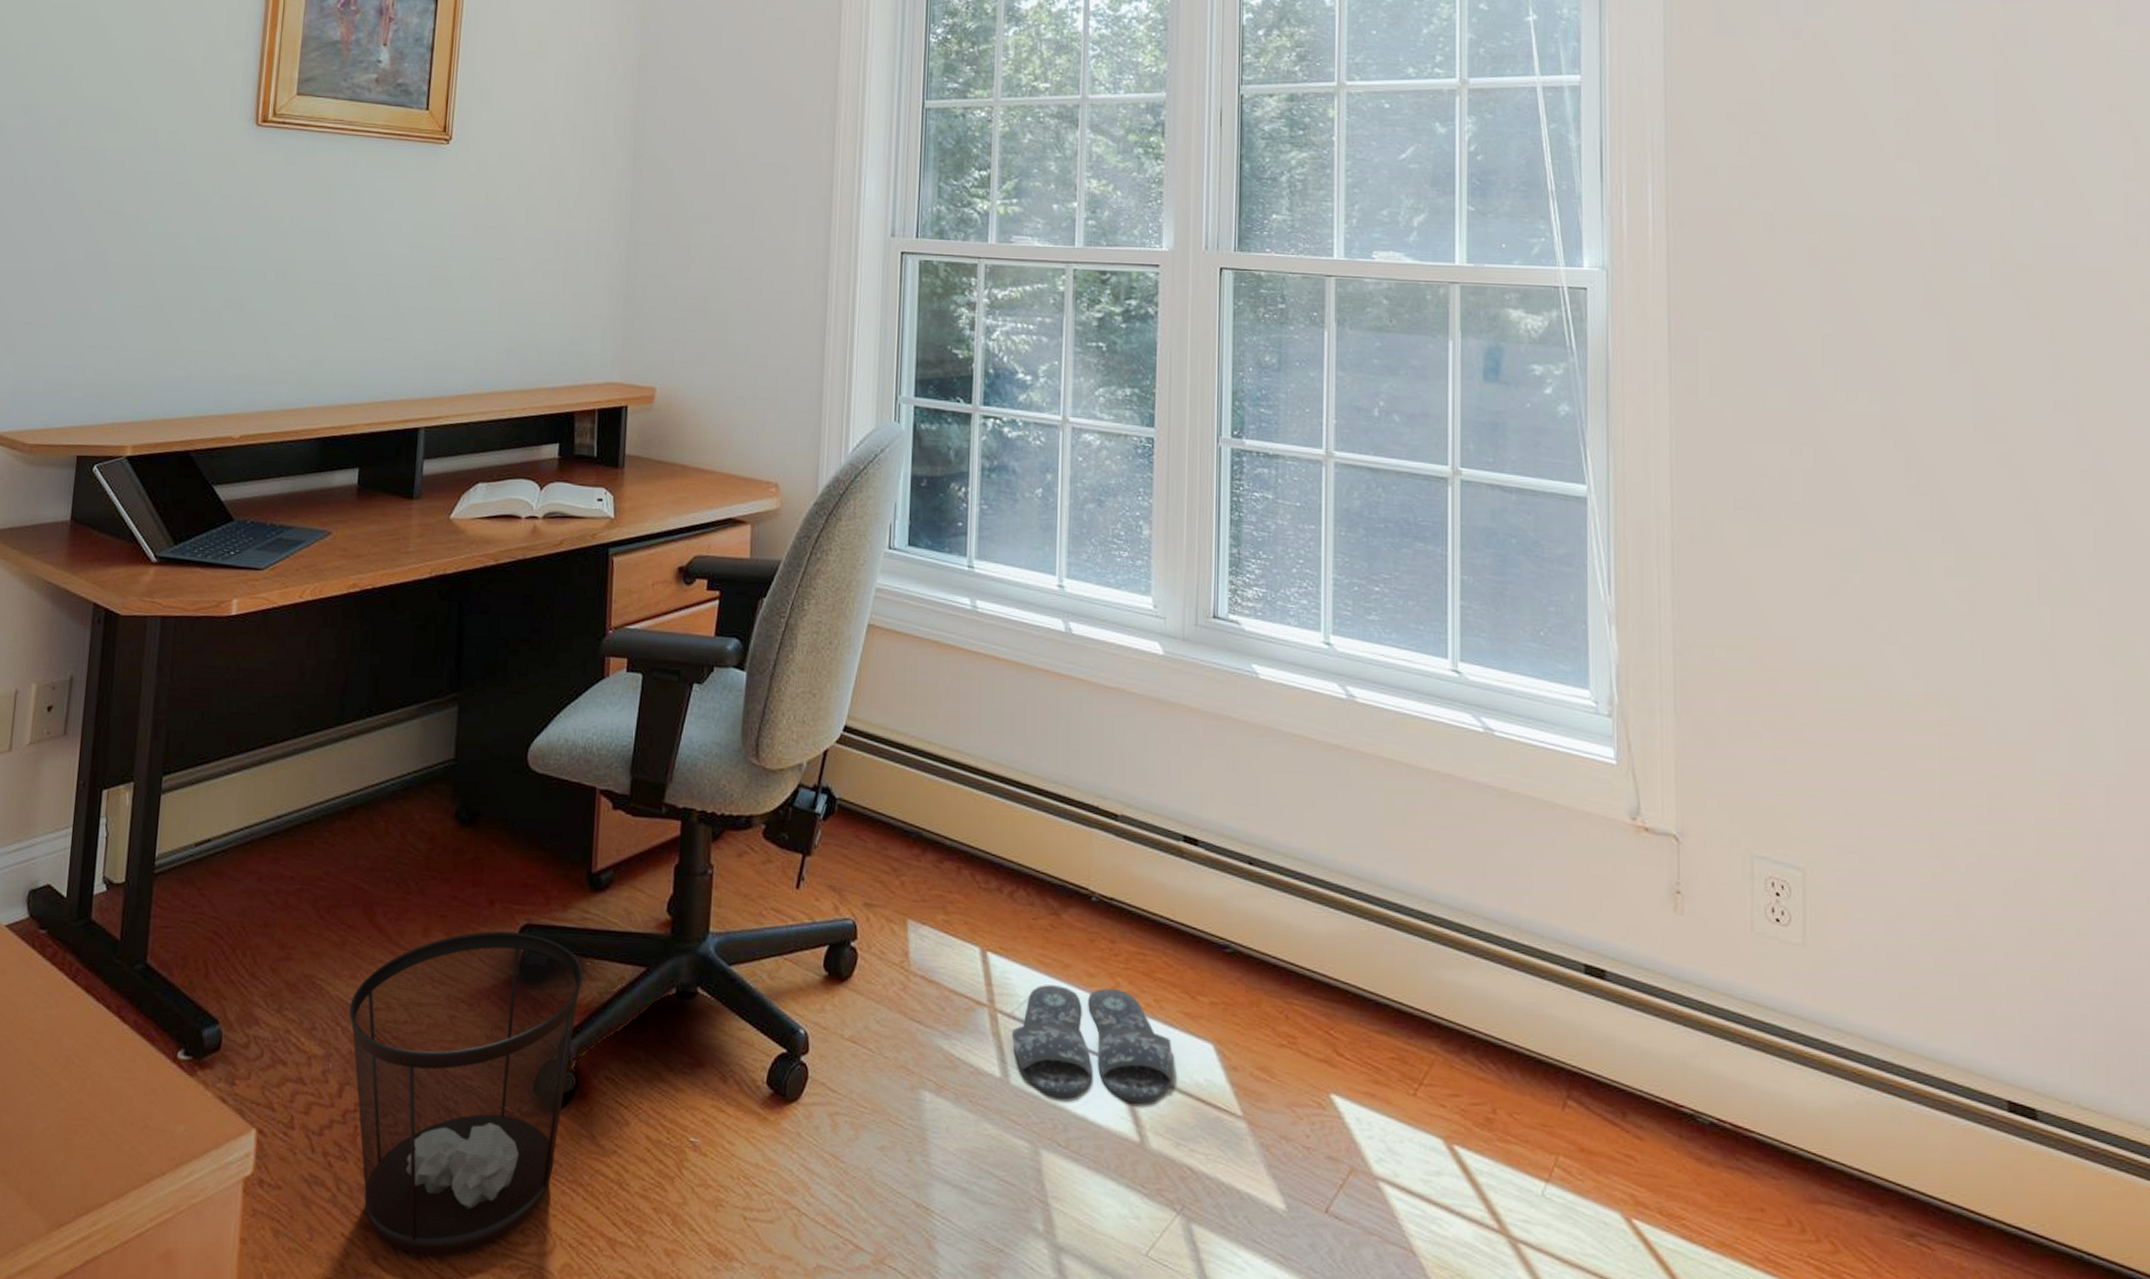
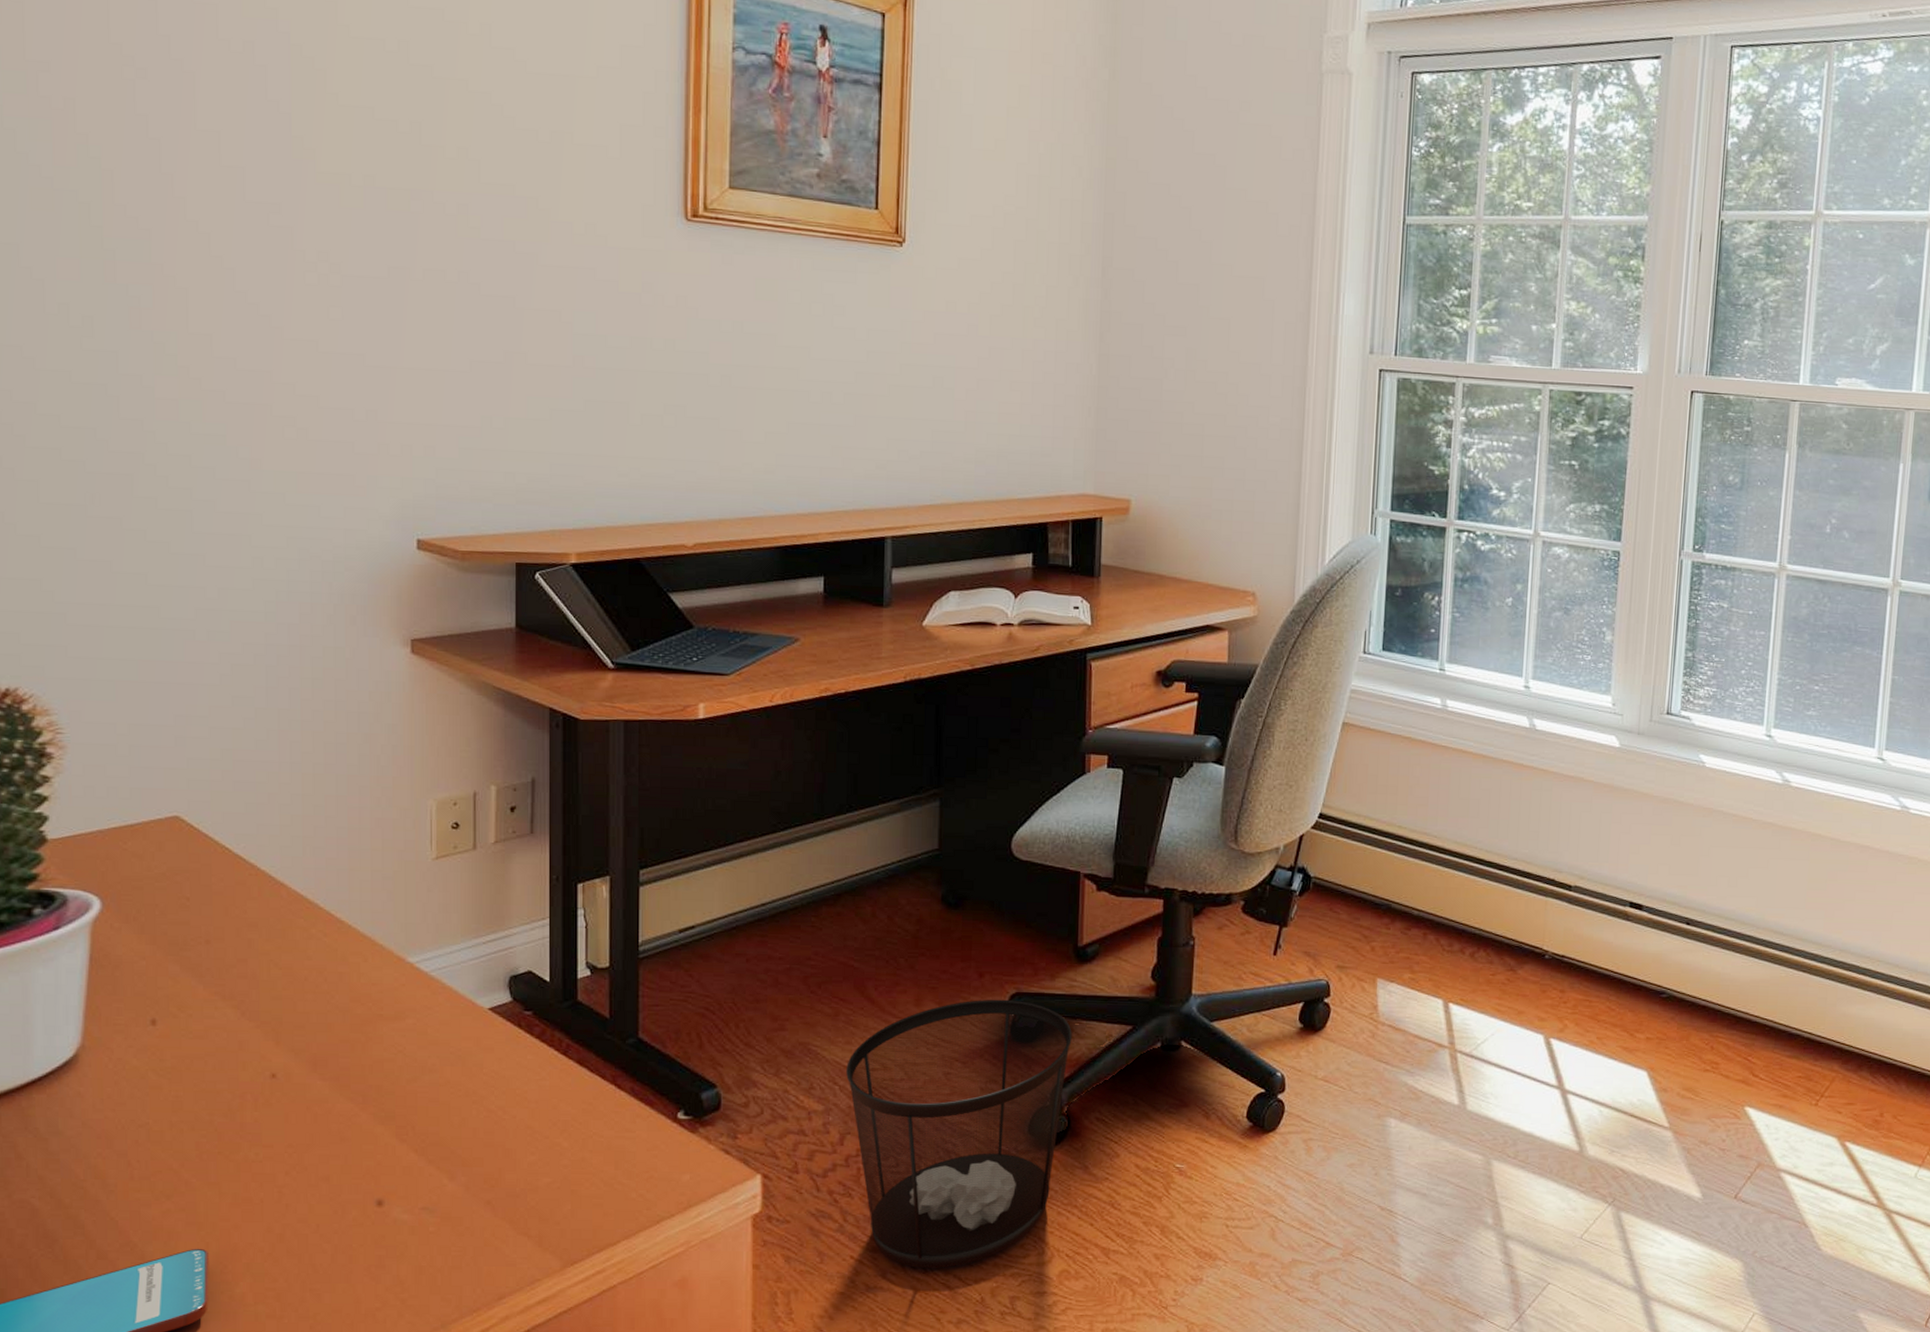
slippers: present [1011,985,1174,1104] -> none [1469,1029,1612,1121]

